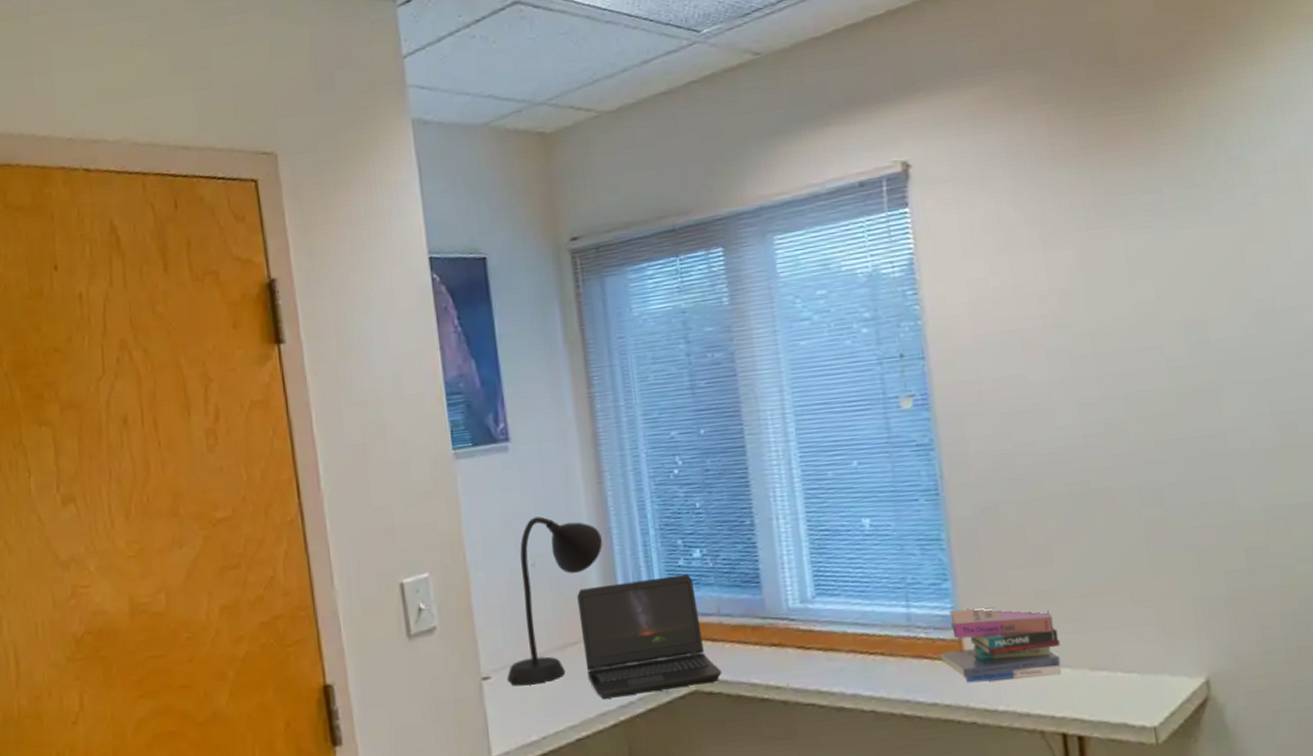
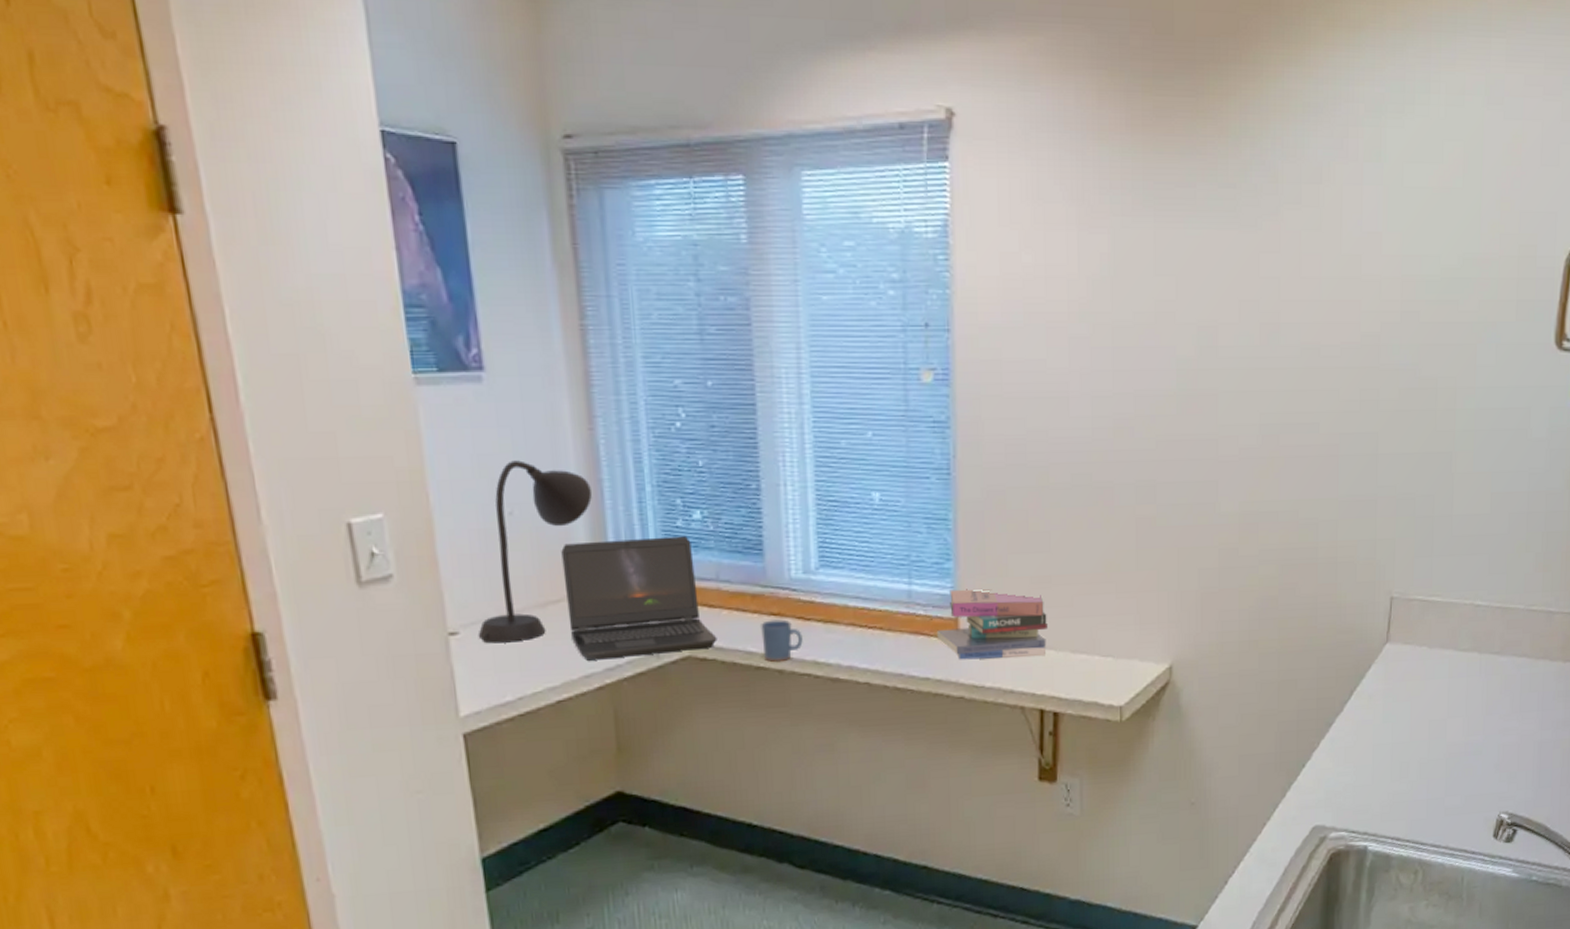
mug: none [763,650,805,693] -> present [761,619,803,662]

